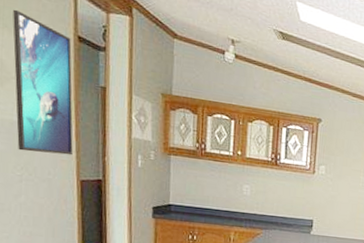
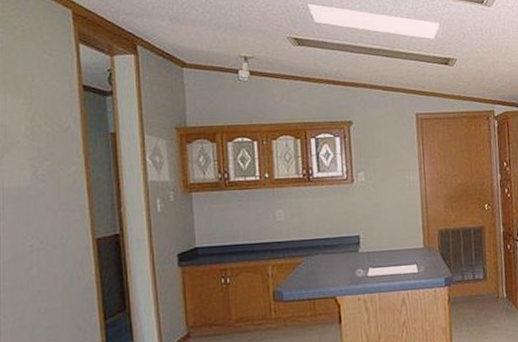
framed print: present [13,9,73,156] -> none [15,71,85,218]

